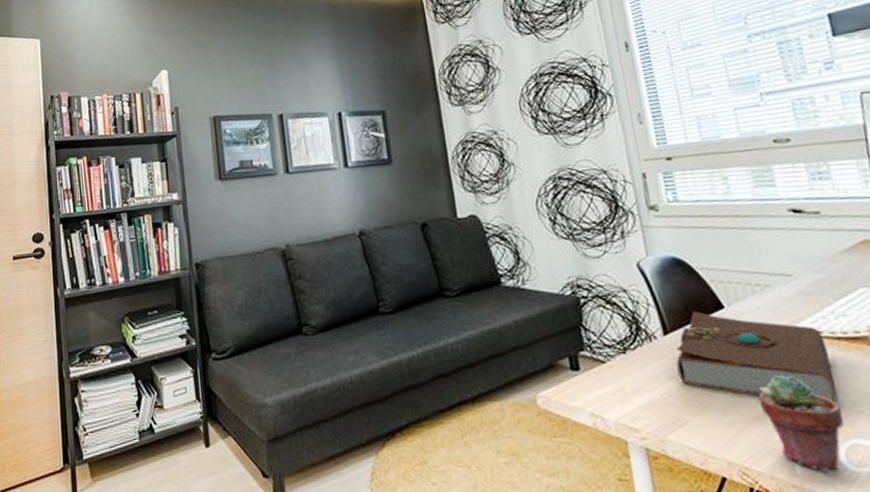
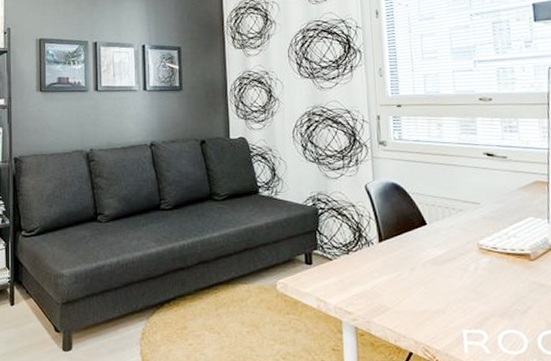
book: present [676,310,838,404] -> none [386,225,502,302]
potted succulent: present [757,375,844,472] -> none [443,279,504,352]

